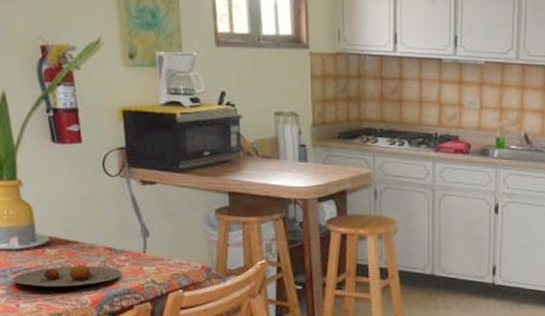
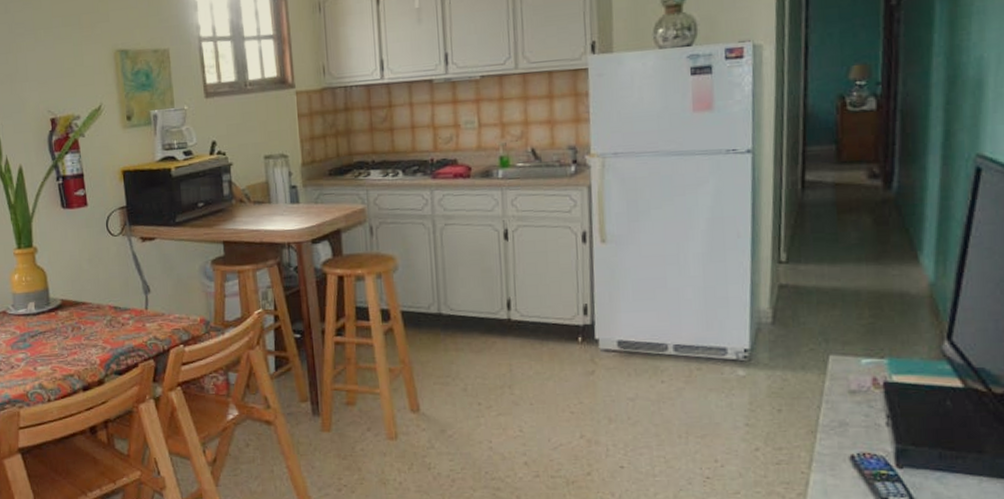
plate: present [12,264,122,287] -> none [30,324,126,349]

